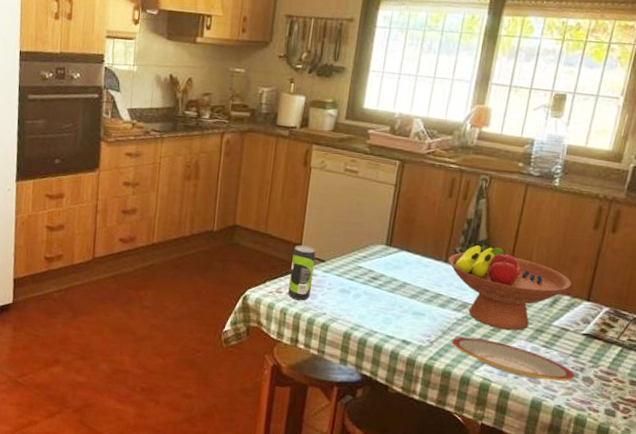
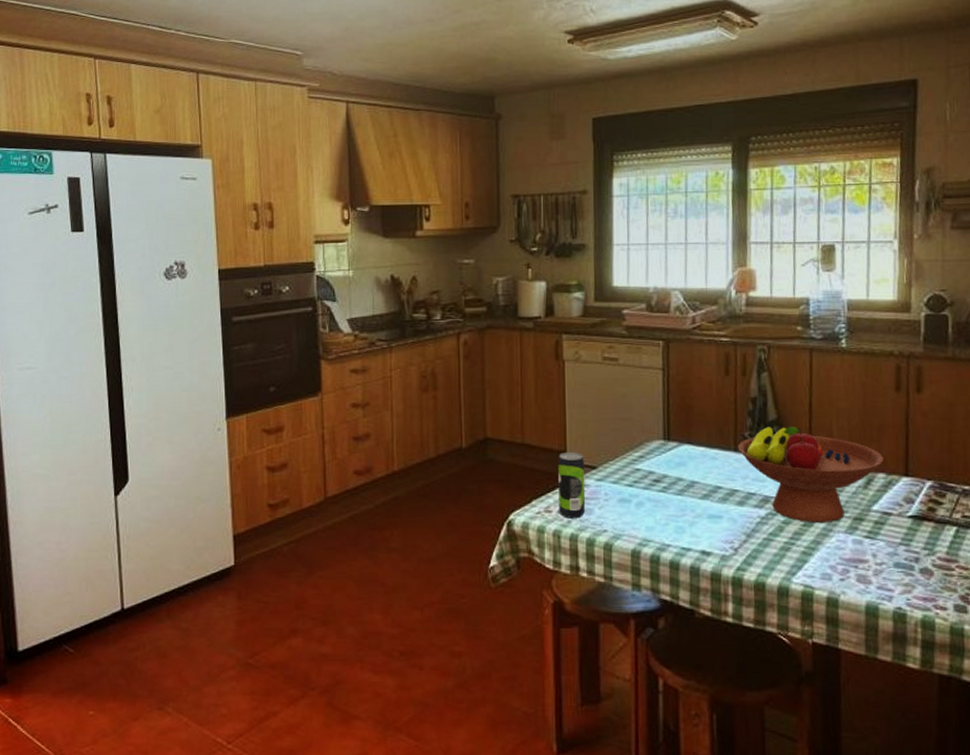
plate: present [451,336,575,381] -> none [759,538,911,578]

